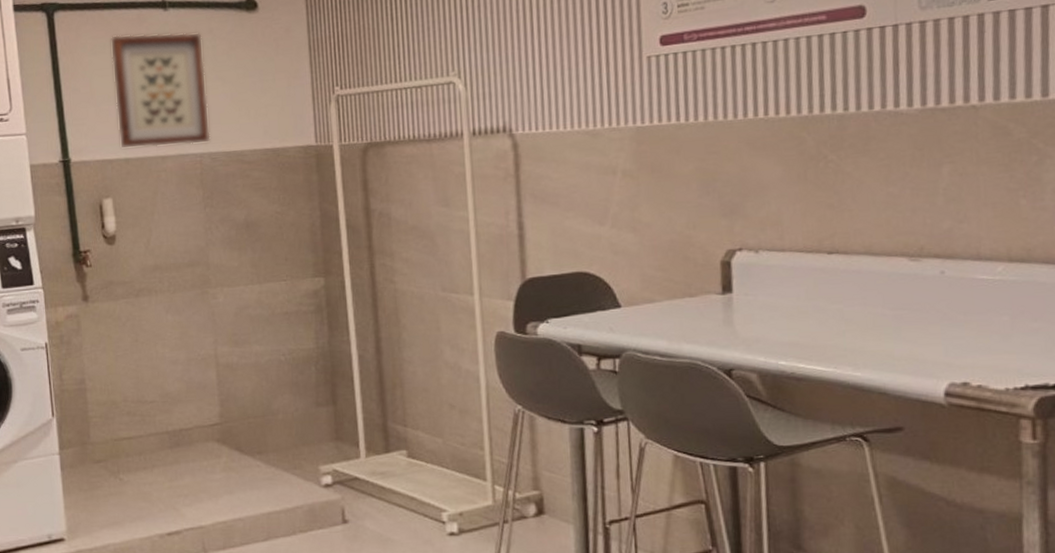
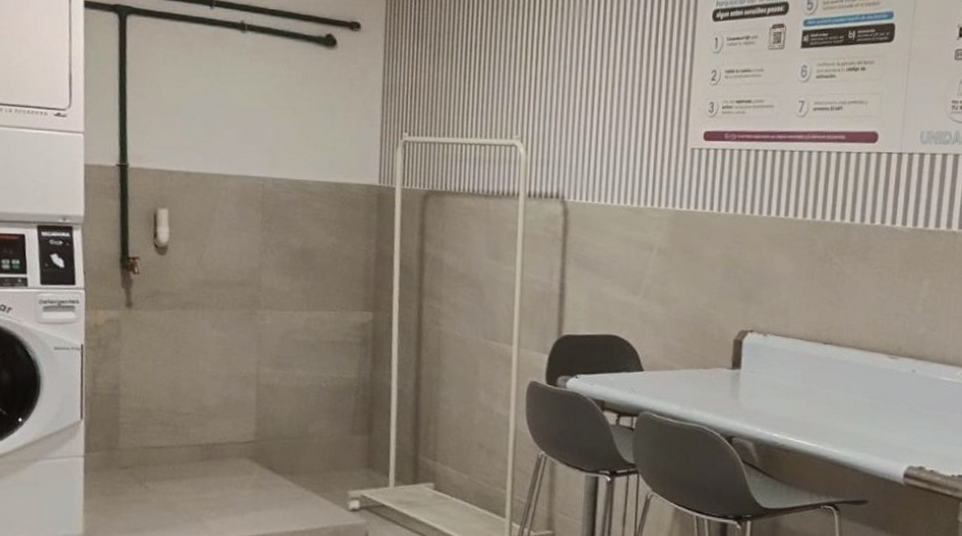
wall art: present [110,32,211,150] -> none [181,49,279,169]

